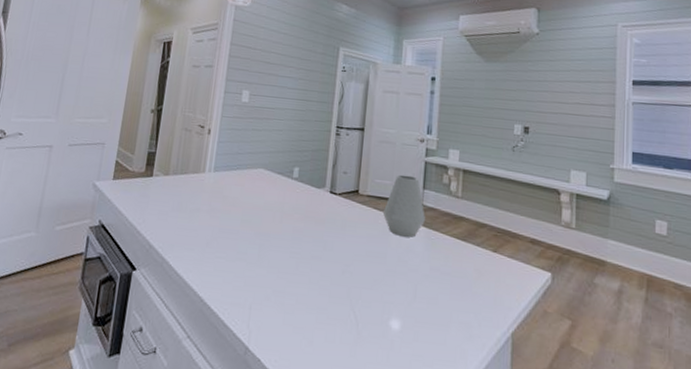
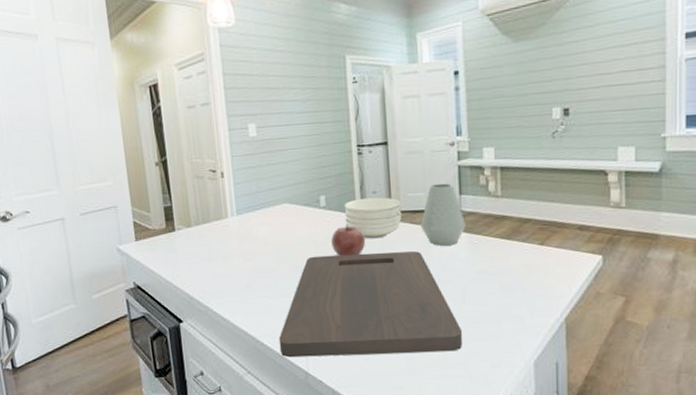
cutting board: none [224,224,410,350] -> present [279,251,463,358]
fruit: none [296,199,330,231] -> present [331,224,366,256]
bowl: none [313,176,368,218] -> present [344,197,402,239]

